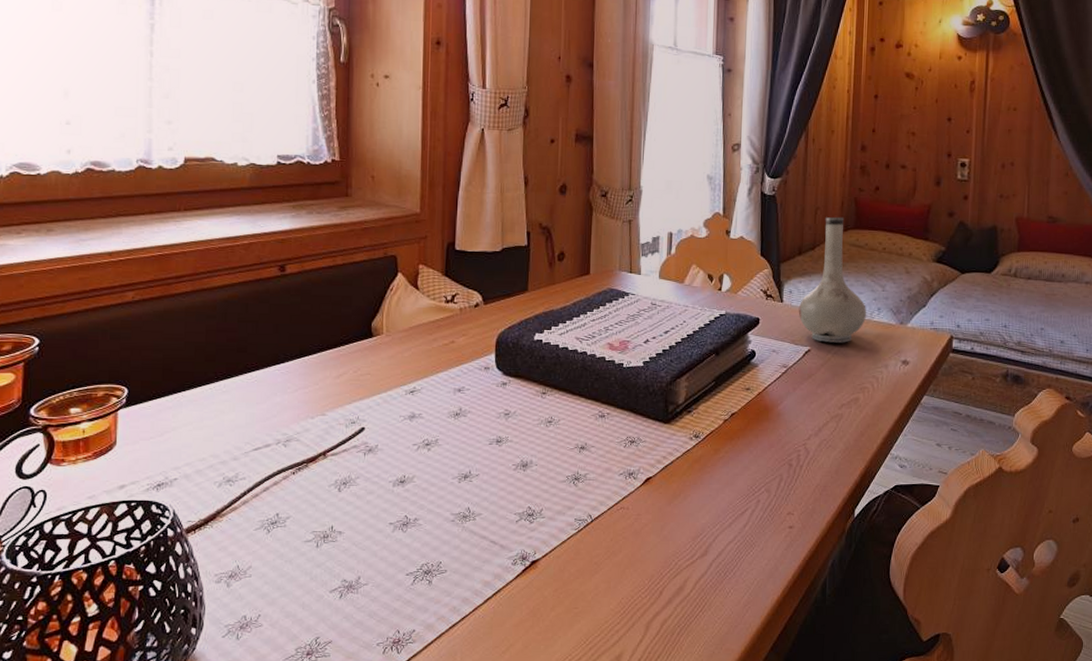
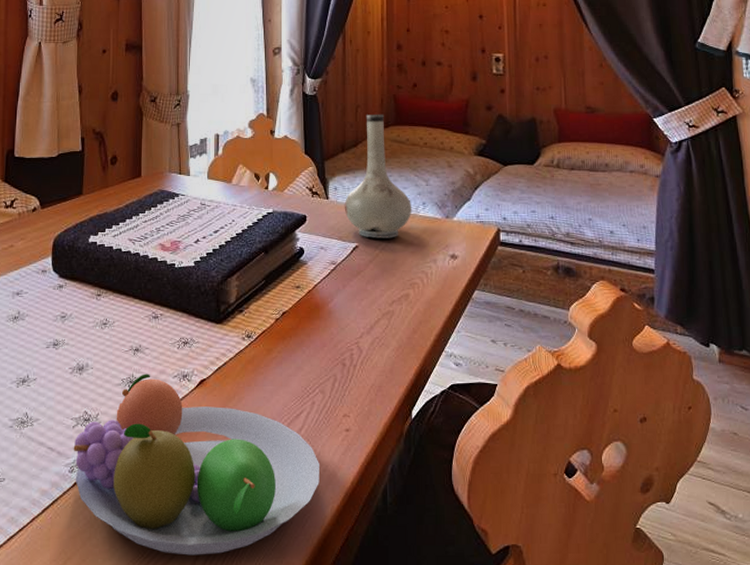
fruit bowl: none [516,471,762,642] -> present [73,374,320,556]

